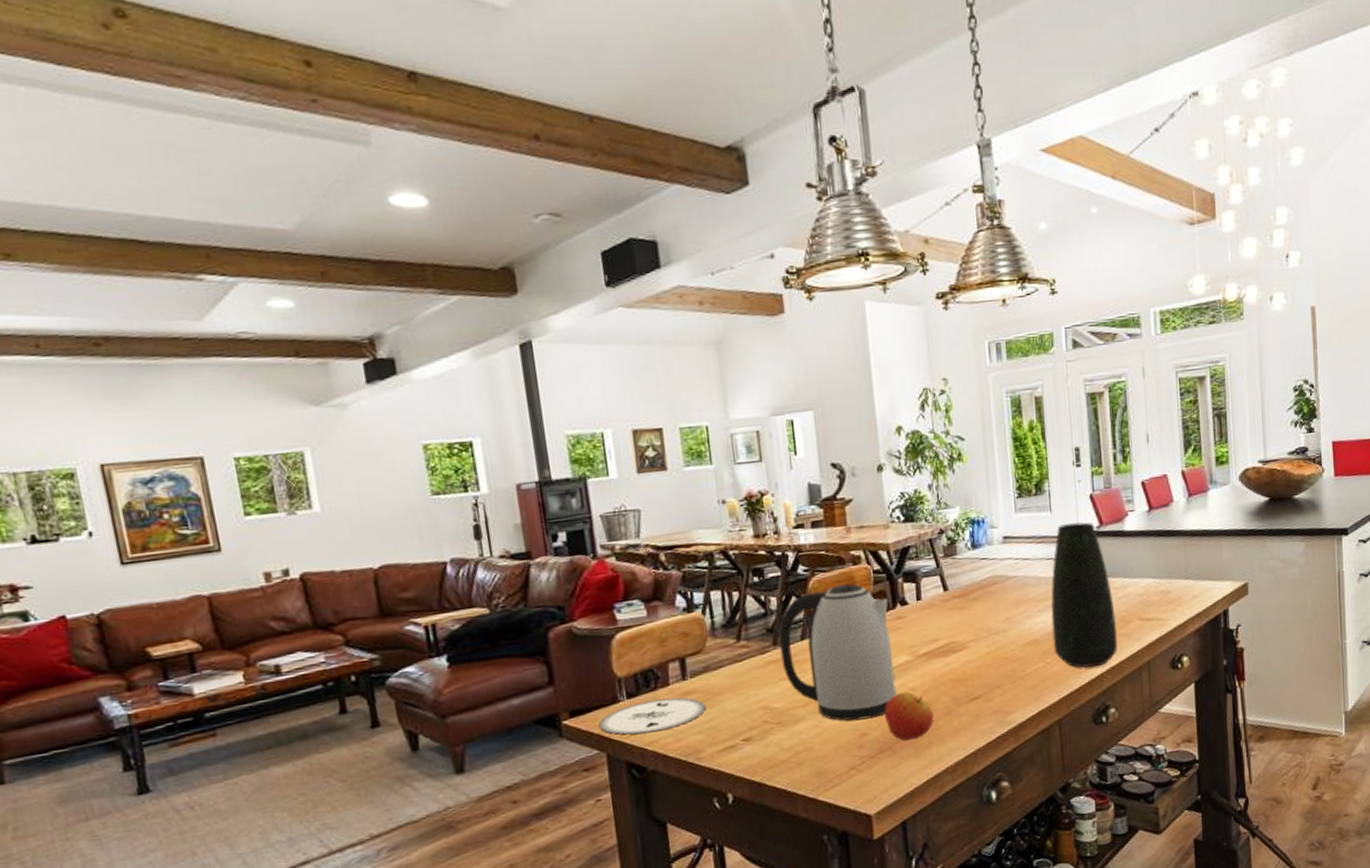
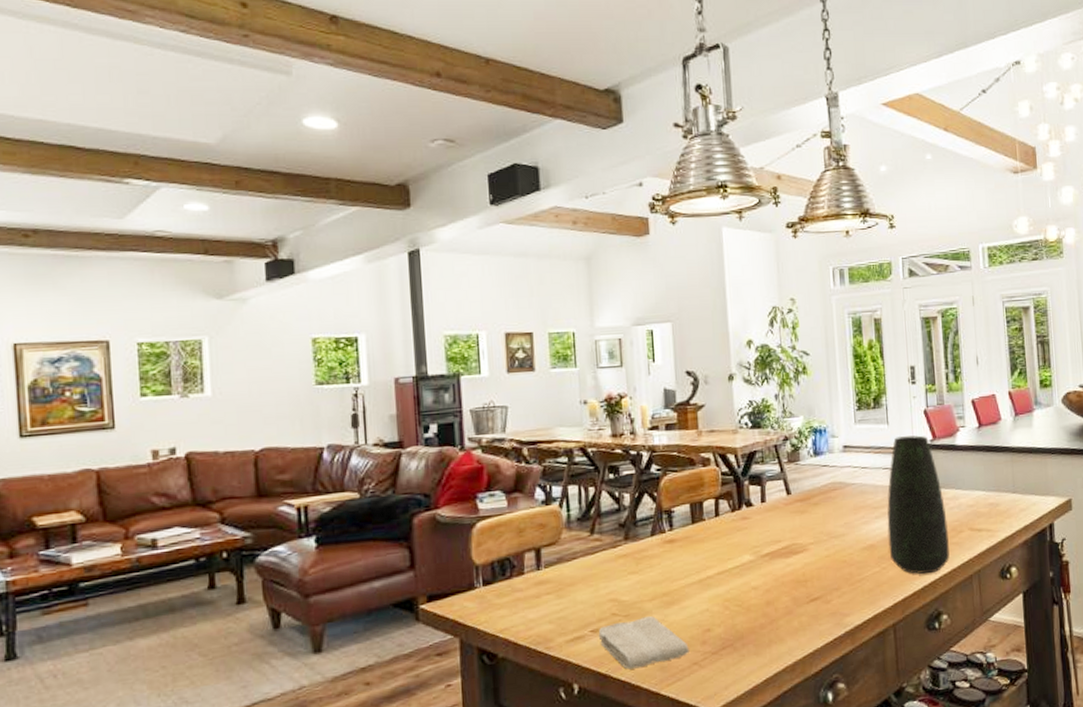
plate: present [599,697,706,735] -> none [455,586,558,622]
washcloth: none [750,722,846,777] -> present [598,616,689,670]
kettle: present [778,583,897,721] -> none [630,484,740,617]
apple: present [884,691,934,741] -> none [727,590,775,639]

